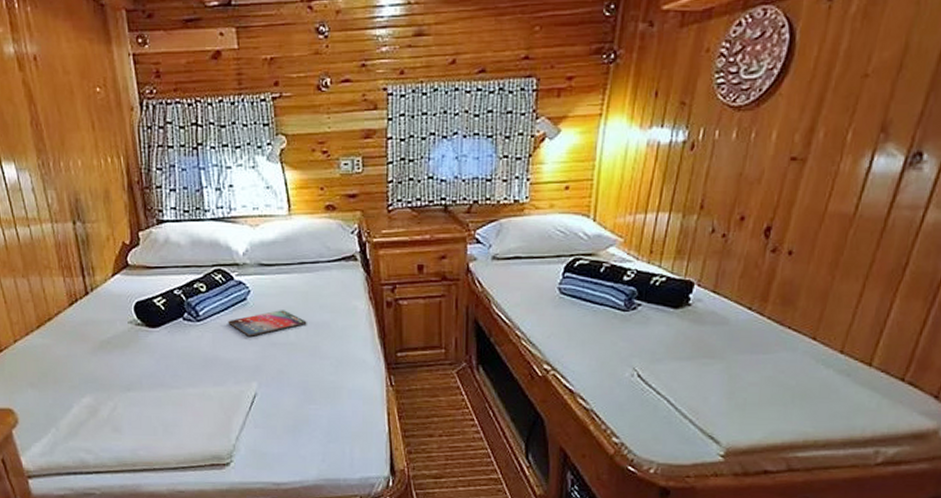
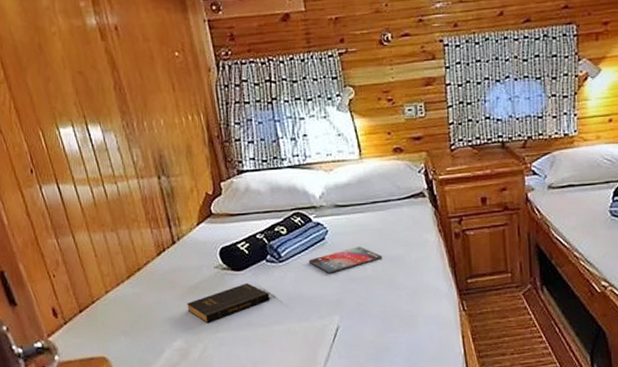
book: none [98,340,186,381] -> present [187,282,271,324]

